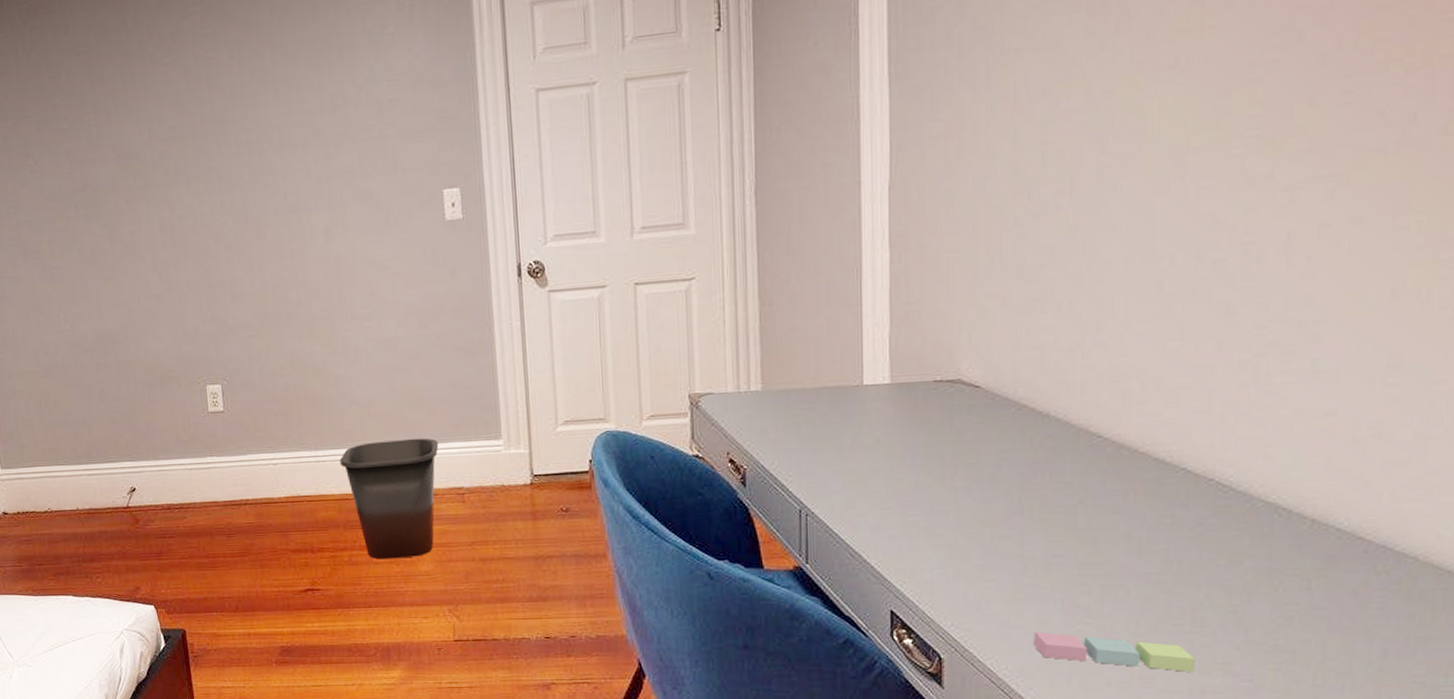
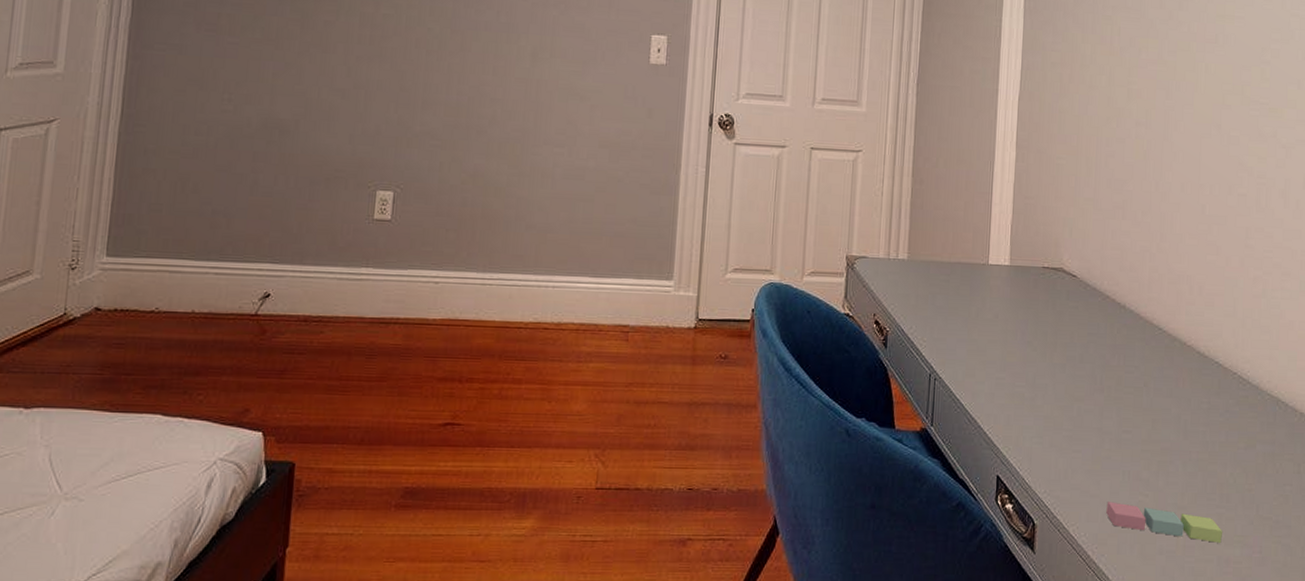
waste bin: present [339,437,439,560] -> none [506,269,611,395]

